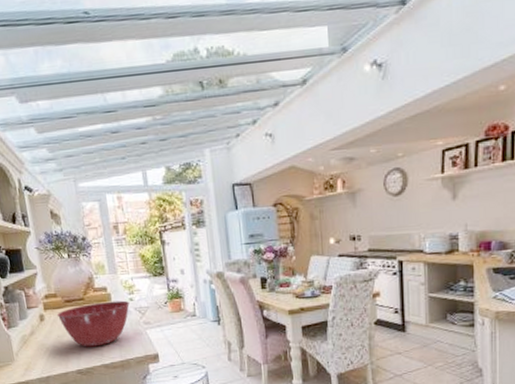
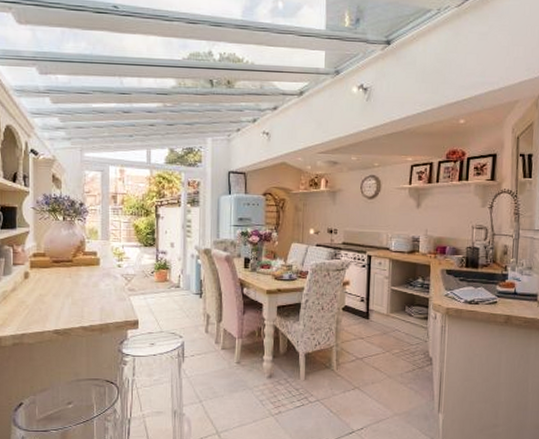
mixing bowl: present [56,300,130,347] -> none [42,265,117,308]

